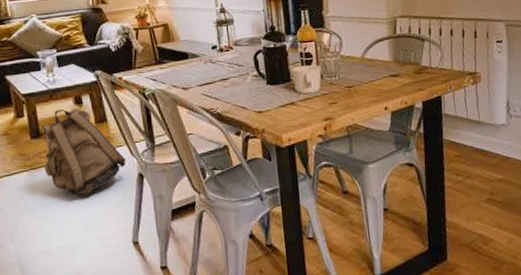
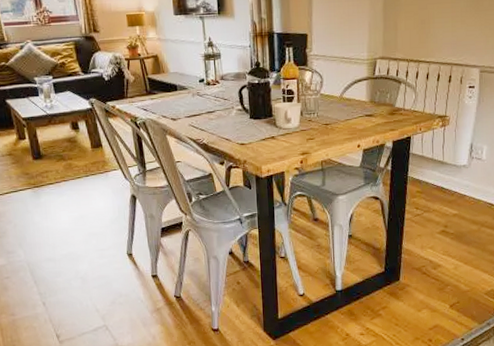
backpack: present [43,107,126,199] -> none [44,132,121,215]

